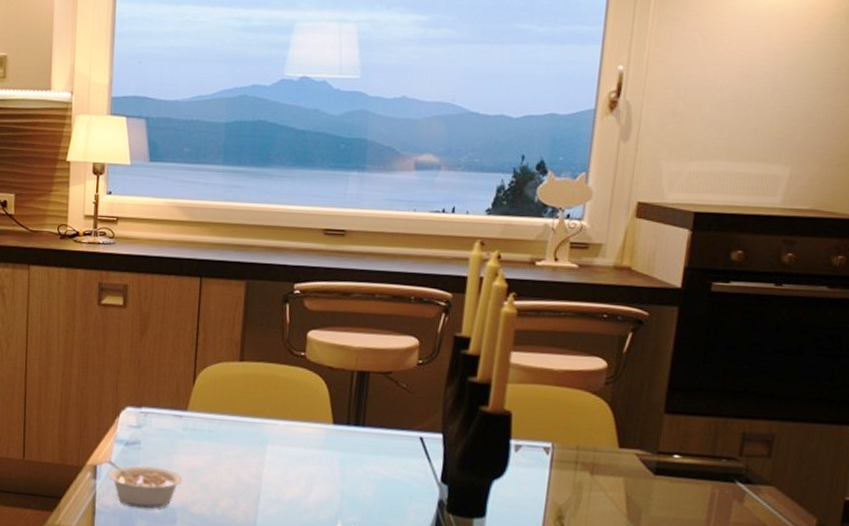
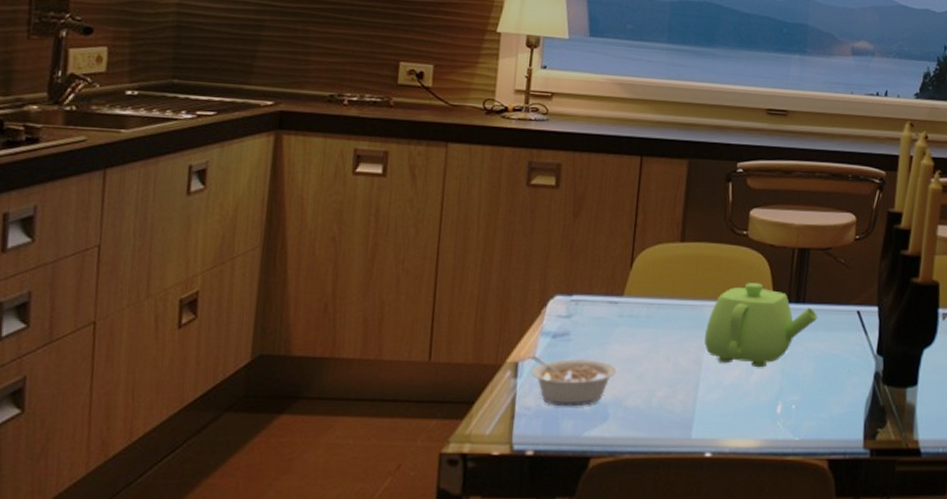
teapot: none [264,403,378,487] -> present [704,283,818,368]

